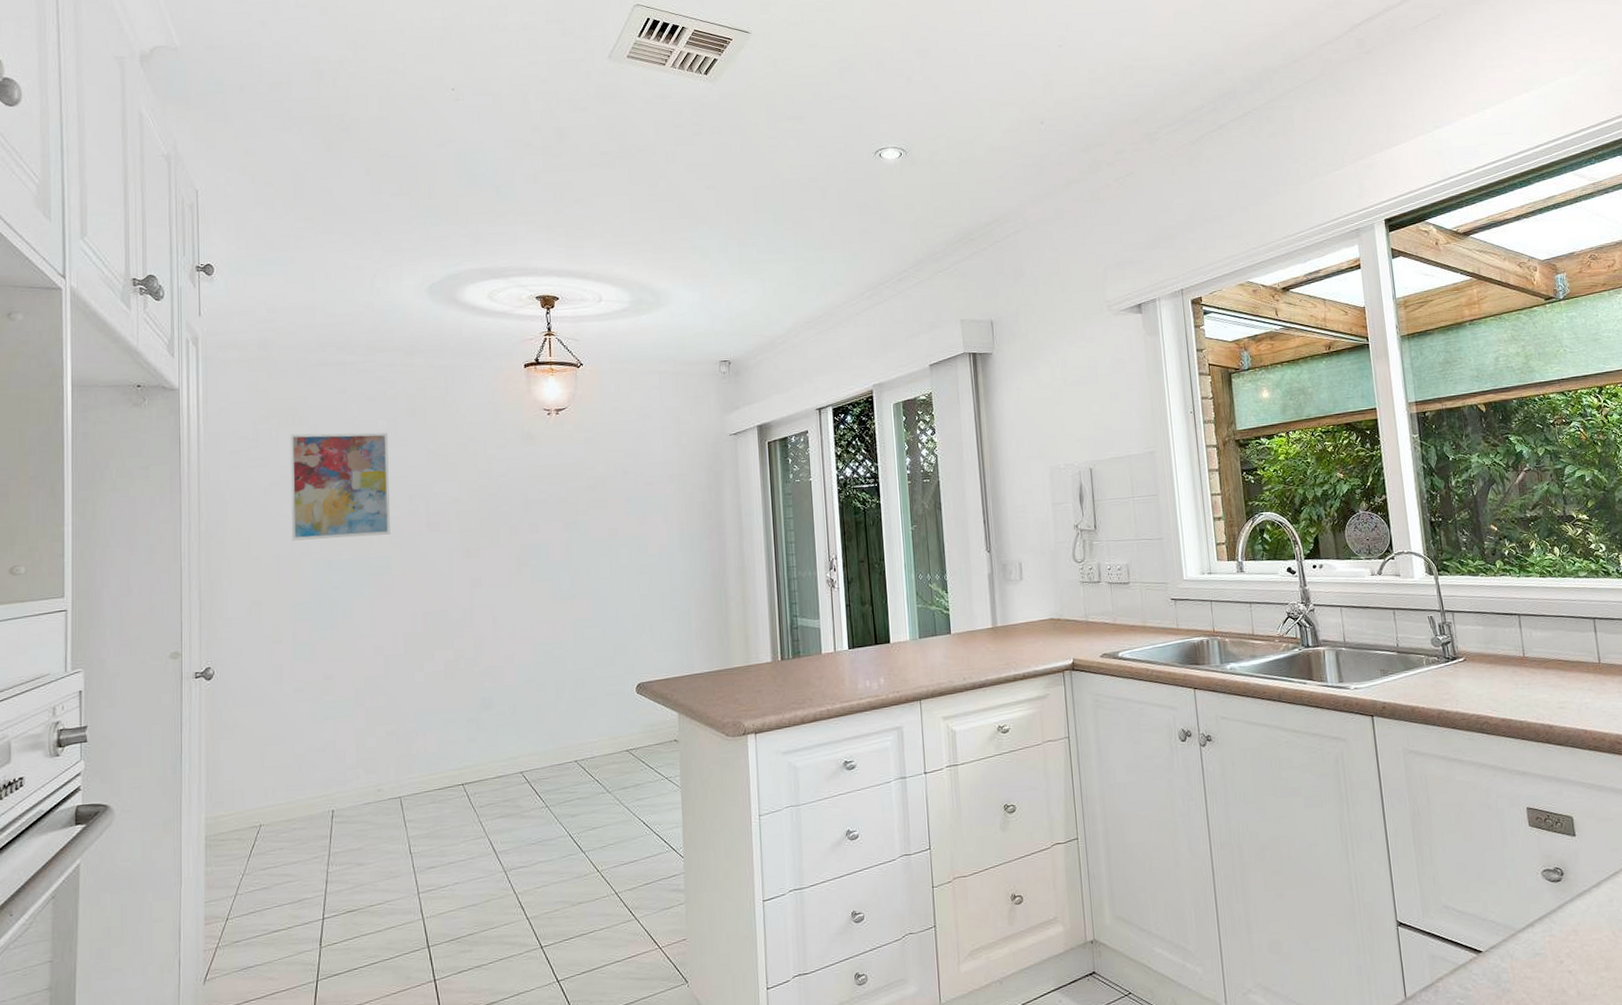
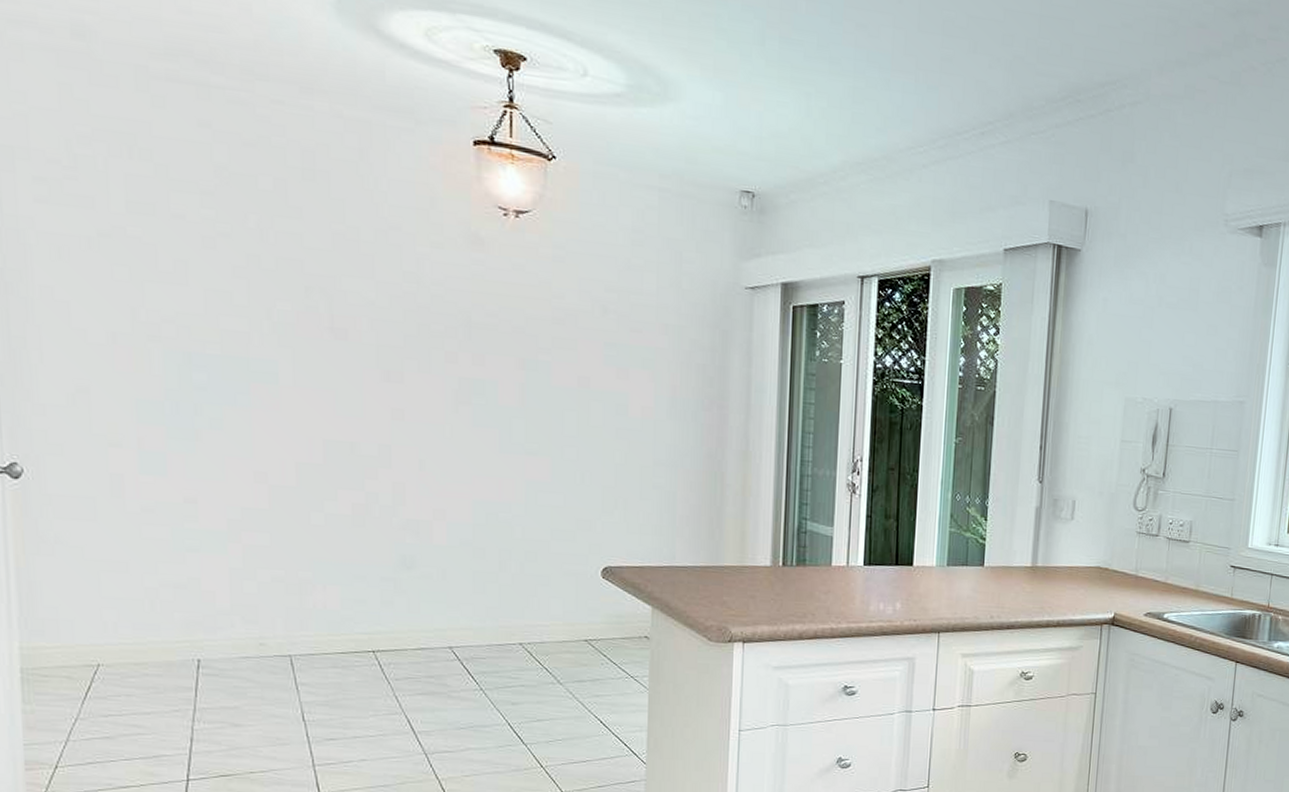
wall art: present [290,432,390,541] -> none [126,170,277,333]

